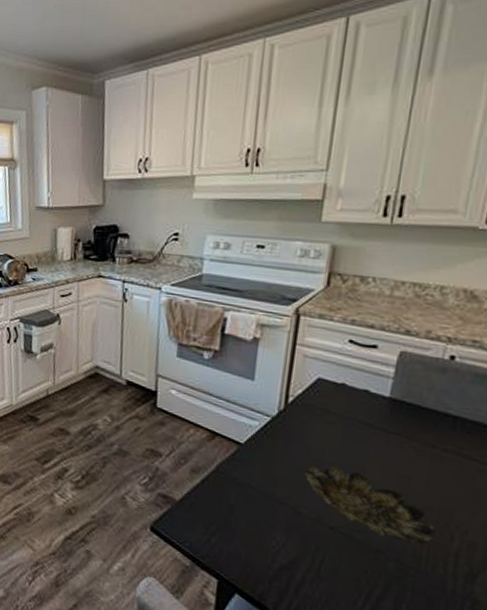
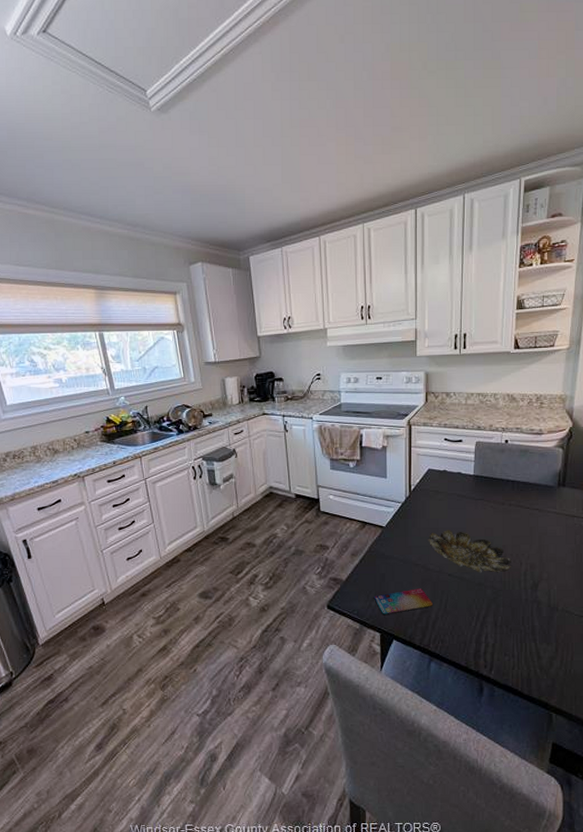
smartphone: none [215,530,300,565] -> present [374,588,433,615]

